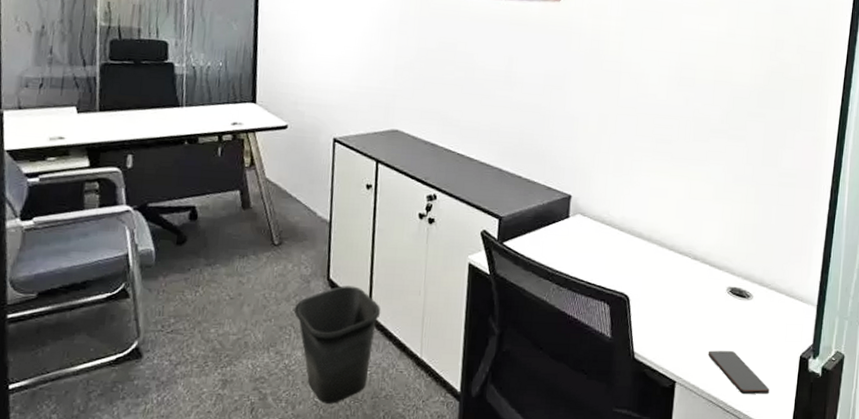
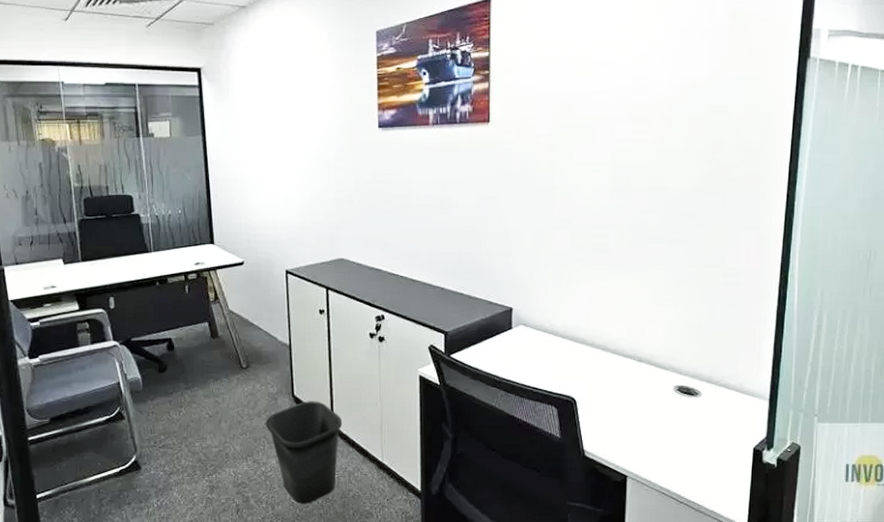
phone: present [708,350,770,394] -> none [658,446,724,485]

